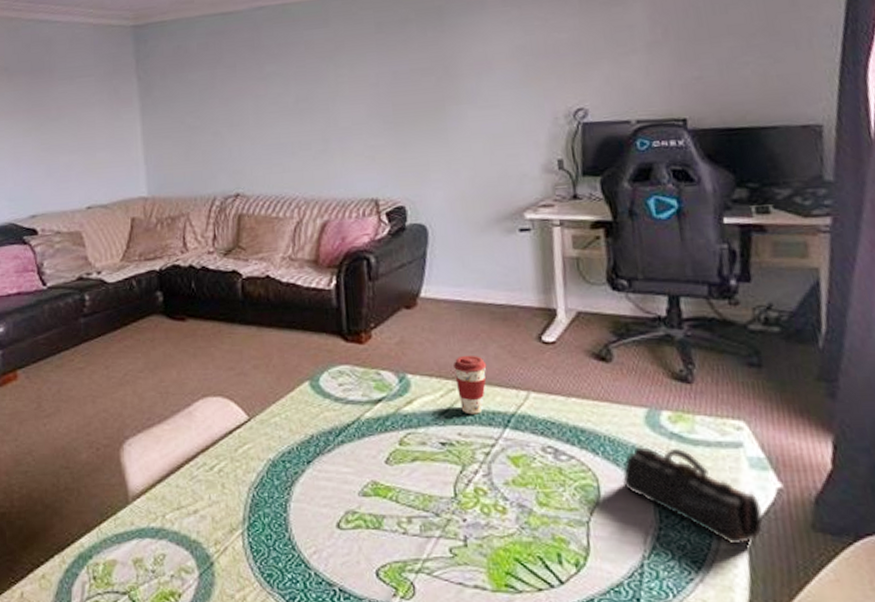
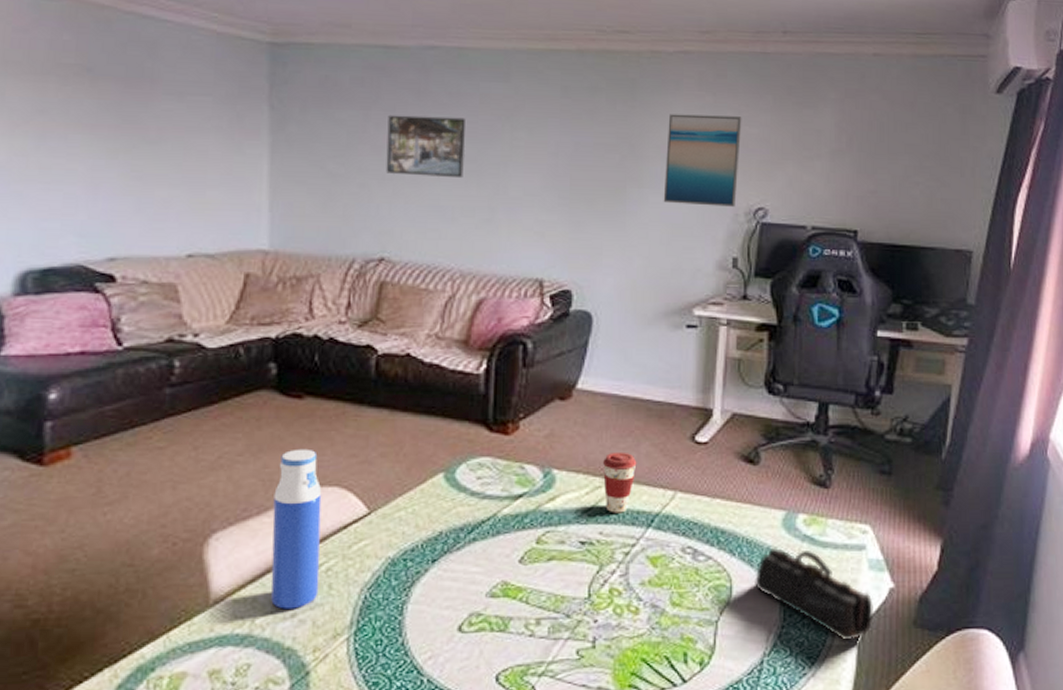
water bottle: none [170,364,214,506] -> present [271,448,322,609]
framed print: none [230,64,298,121] -> present [386,115,465,179]
wall art: none [477,24,554,116] -> present [663,114,742,207]

